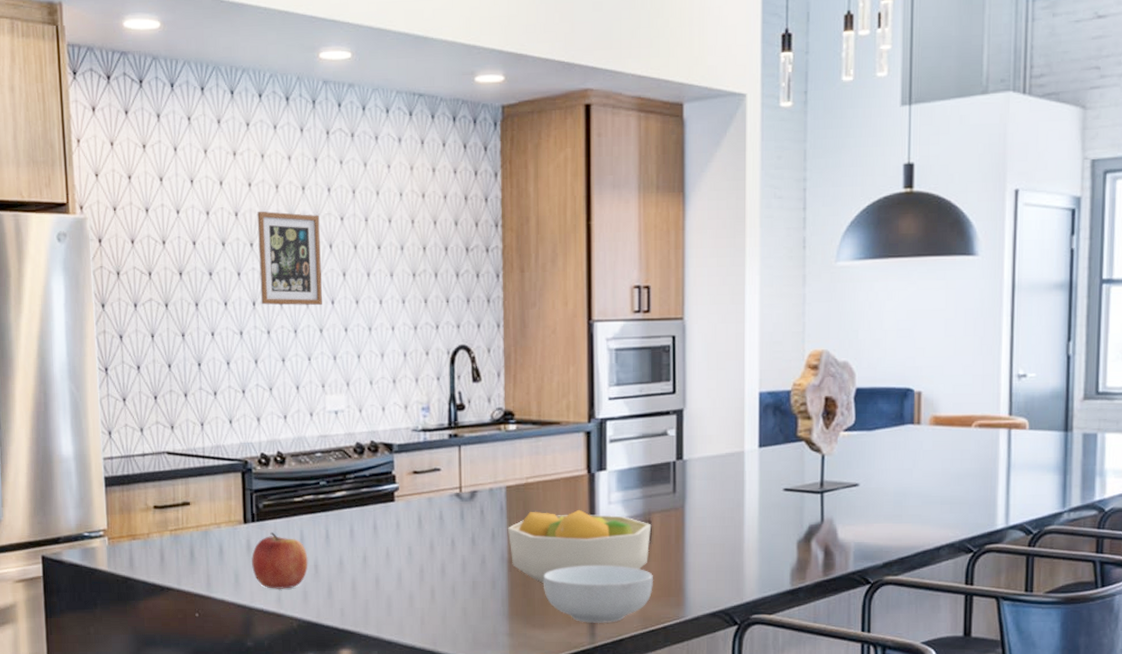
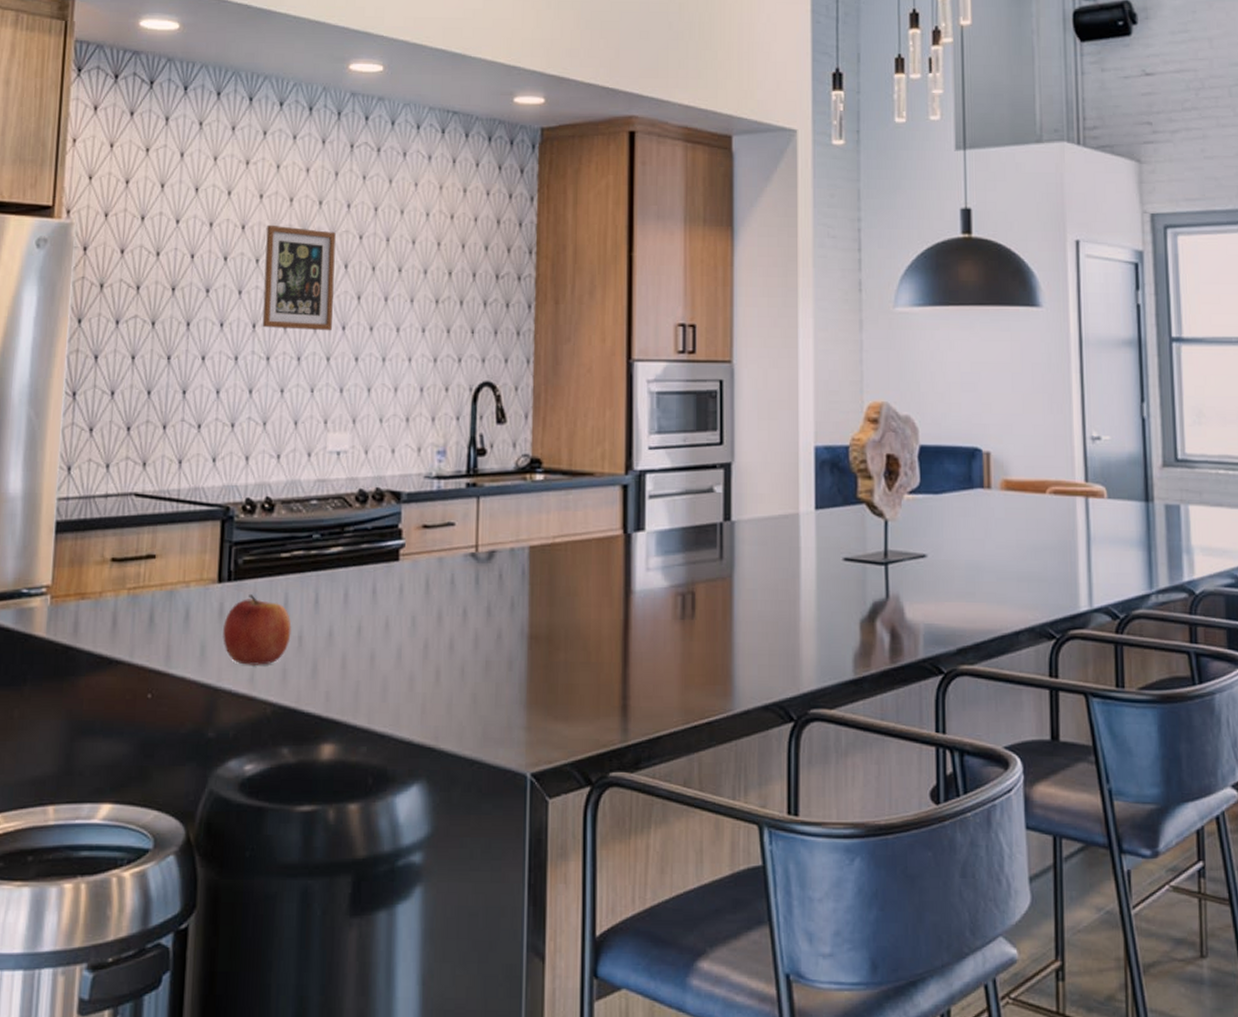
fruit bowl: present [507,509,652,584] -> none [529,576,695,666]
cereal bowl: present [544,565,654,624] -> none [569,643,698,717]

